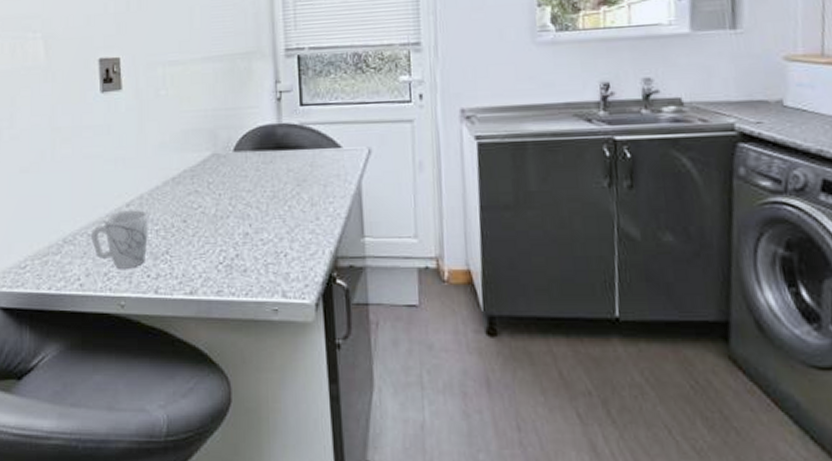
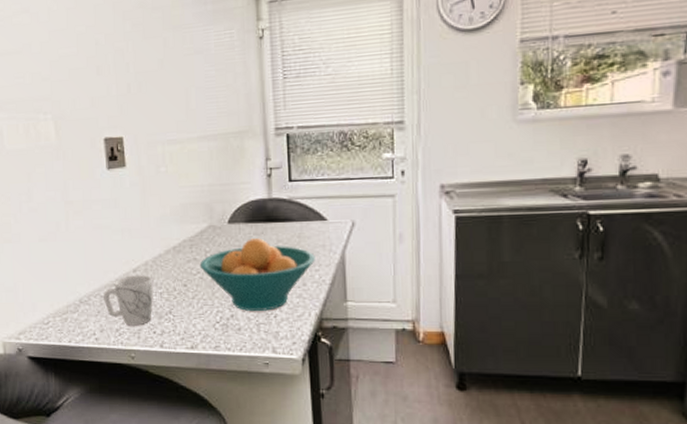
fruit bowl: none [201,168,329,249] -> present [199,238,315,311]

